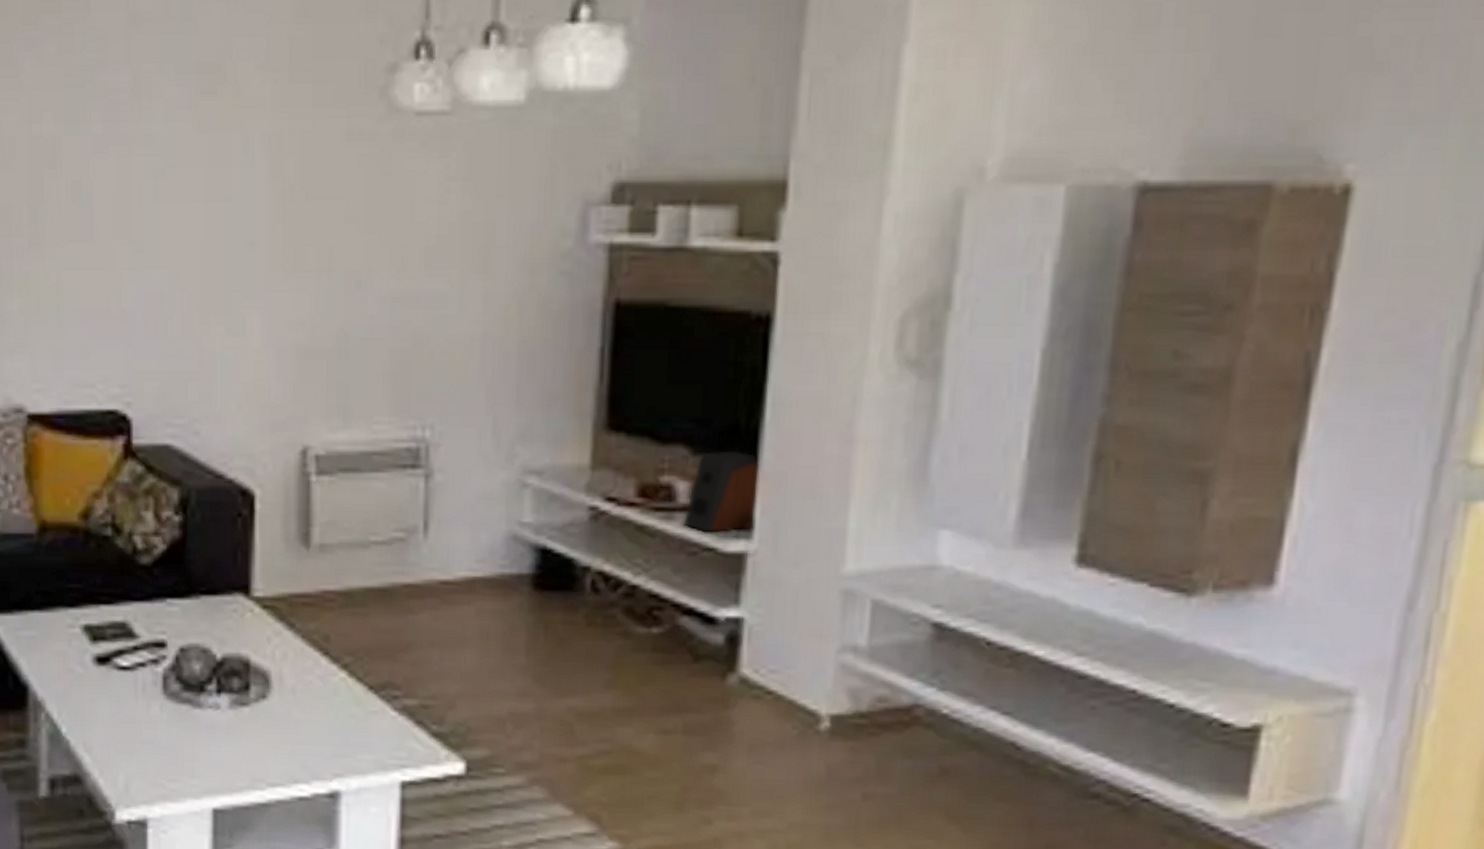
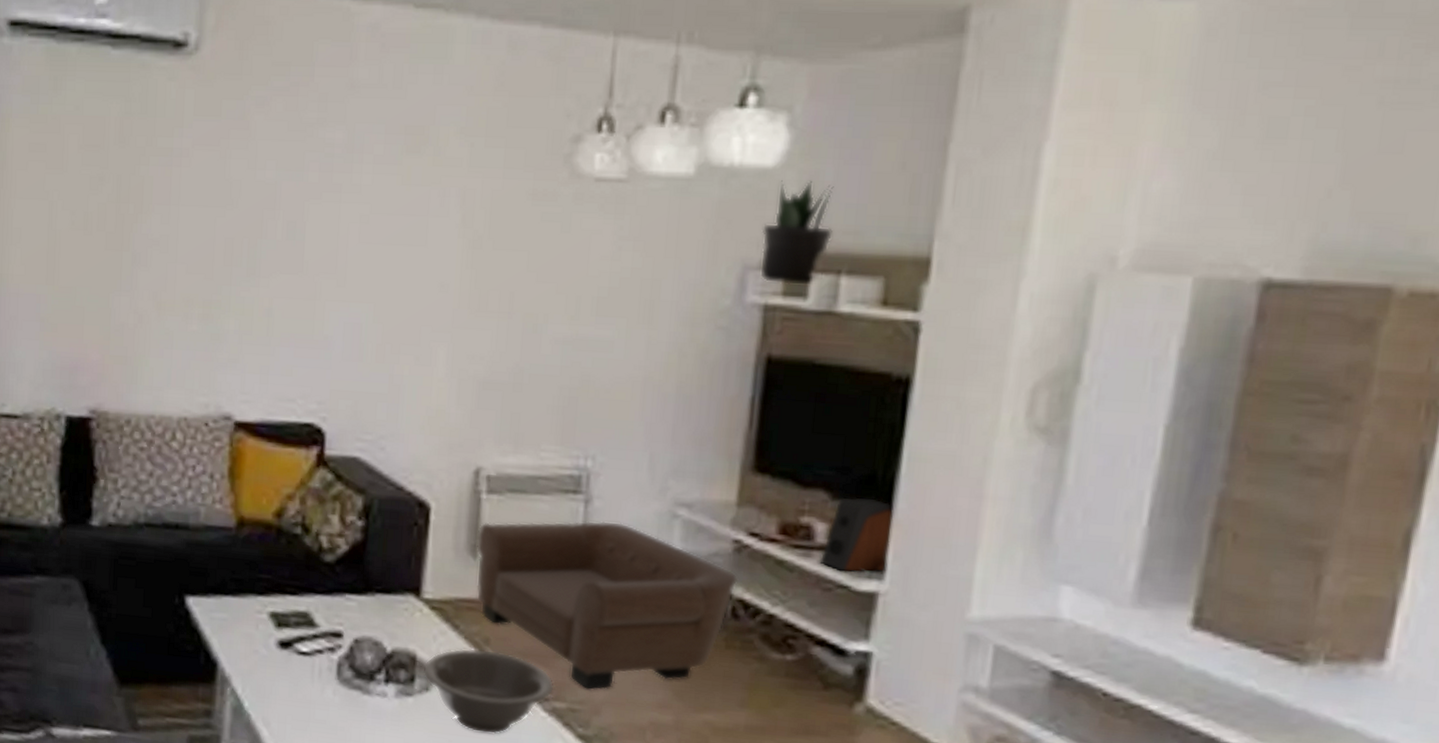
decorative bowl: none [258,647,404,740] -> present [423,648,555,734]
dog bed: none [308,497,597,683] -> present [476,521,738,690]
planter: none [602,101,681,221] -> present [759,180,834,287]

